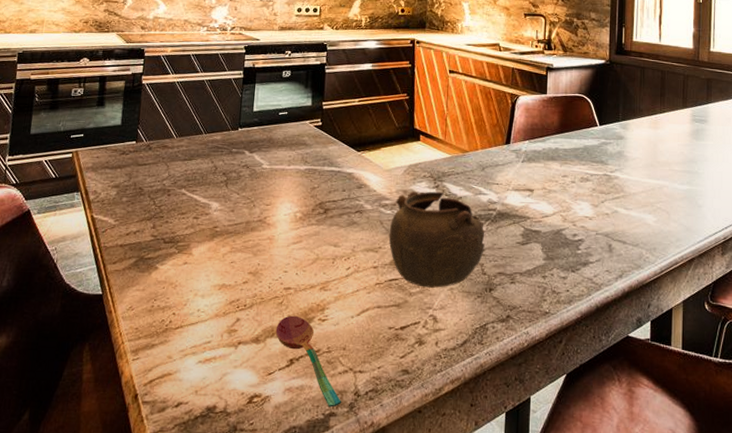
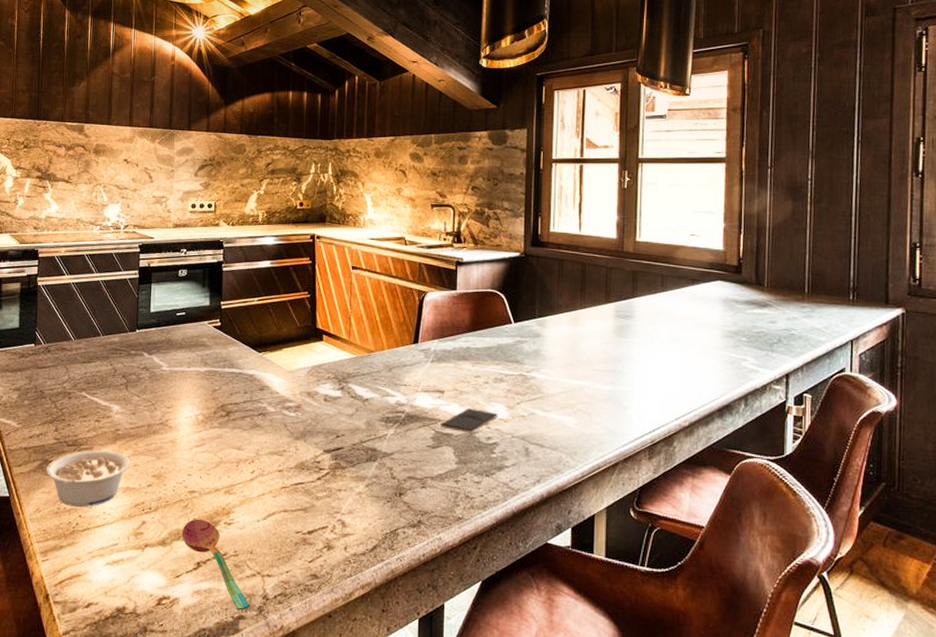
legume: none [140,247,227,305] -> present [45,450,130,508]
teapot: present [389,191,485,288] -> none [293,393,394,492]
smartphone: none [529,206,584,230] -> present [440,408,498,433]

